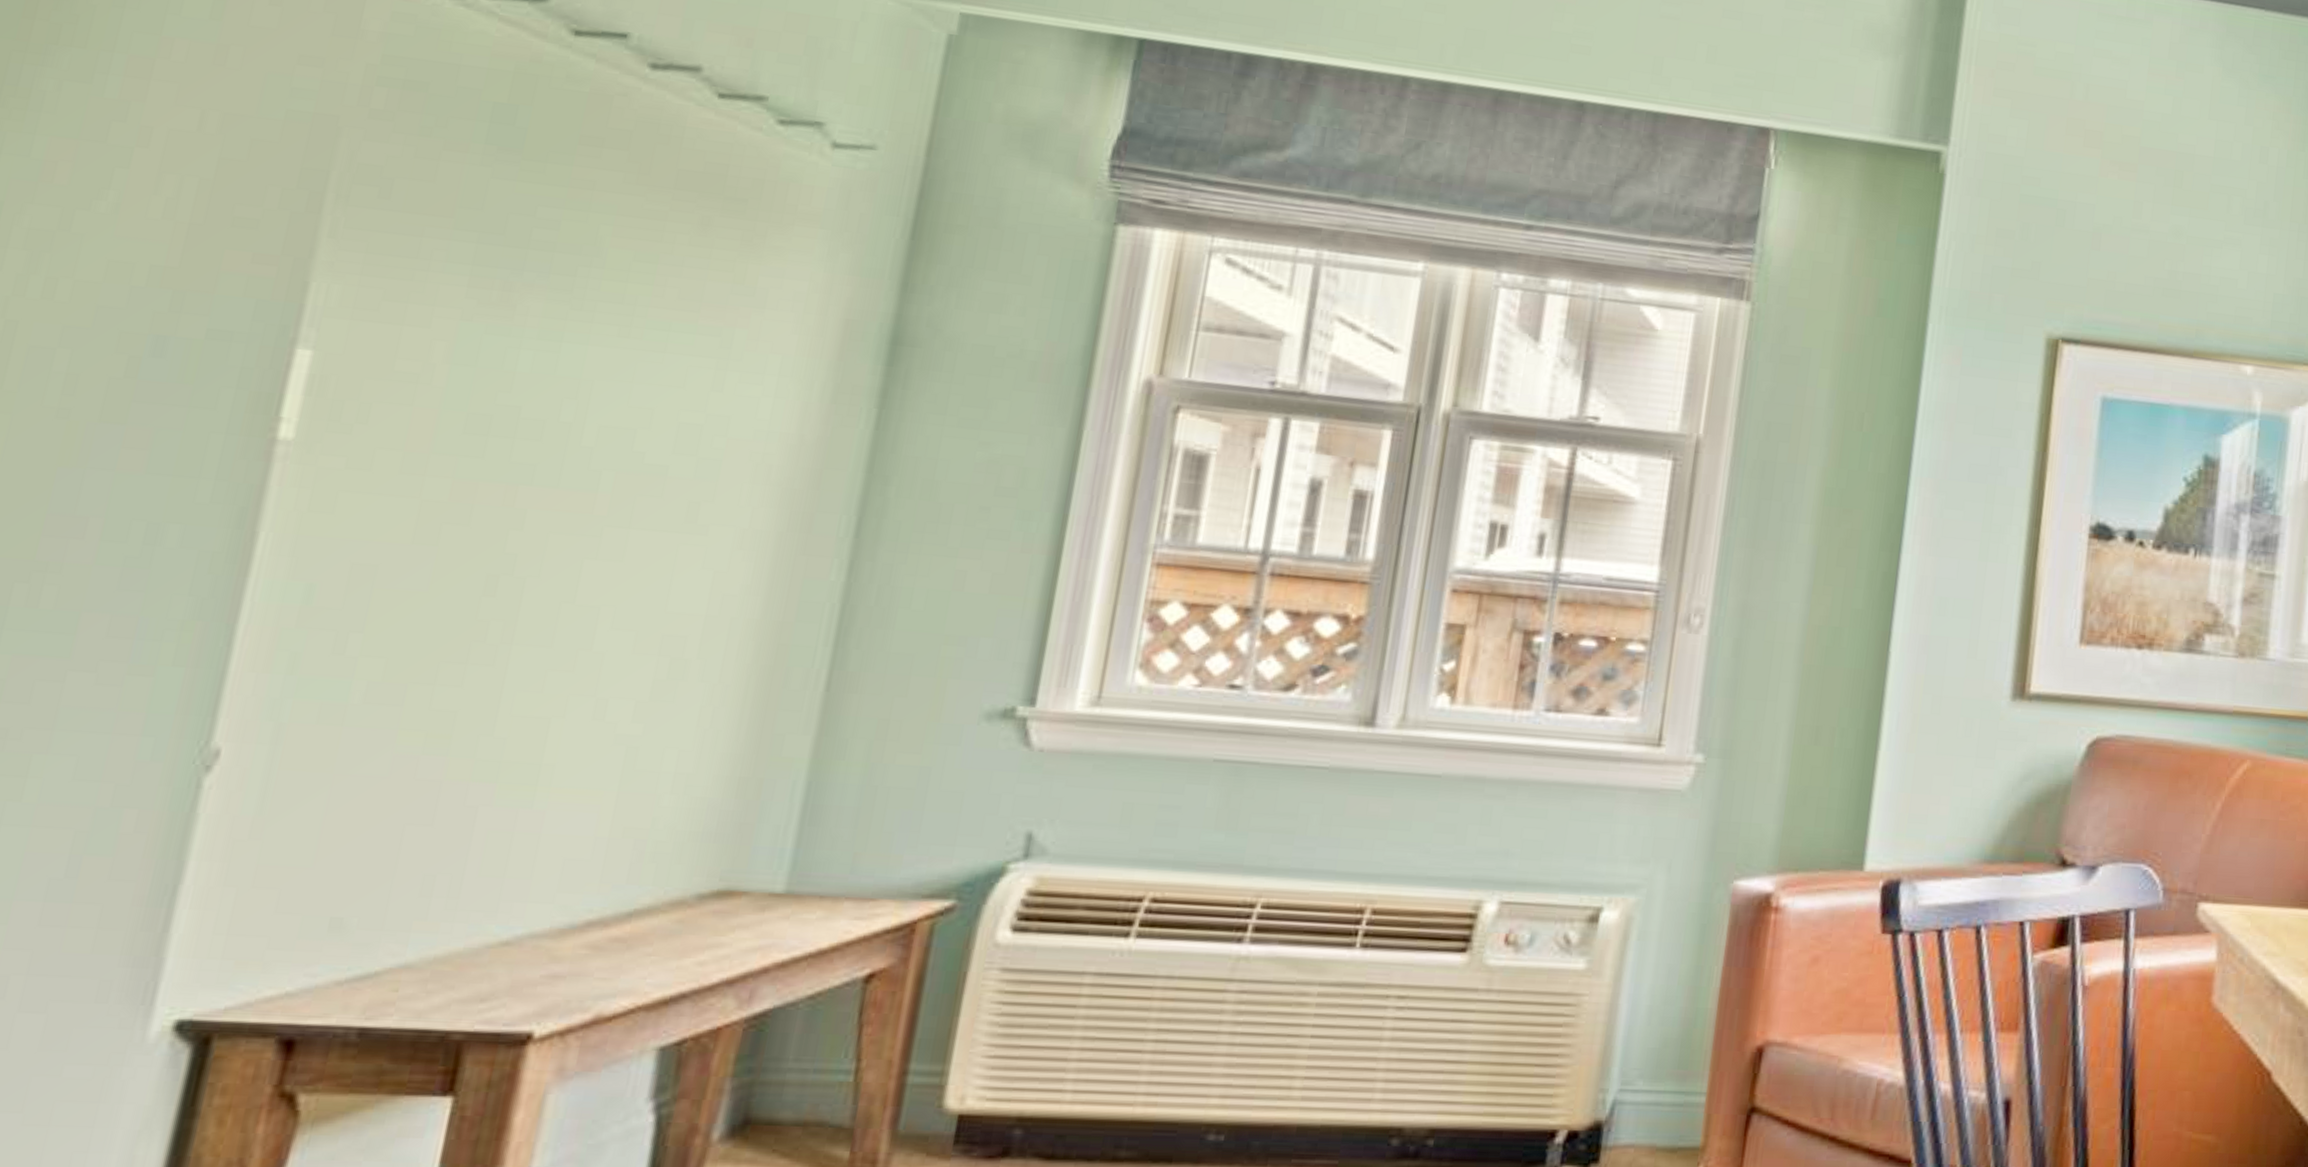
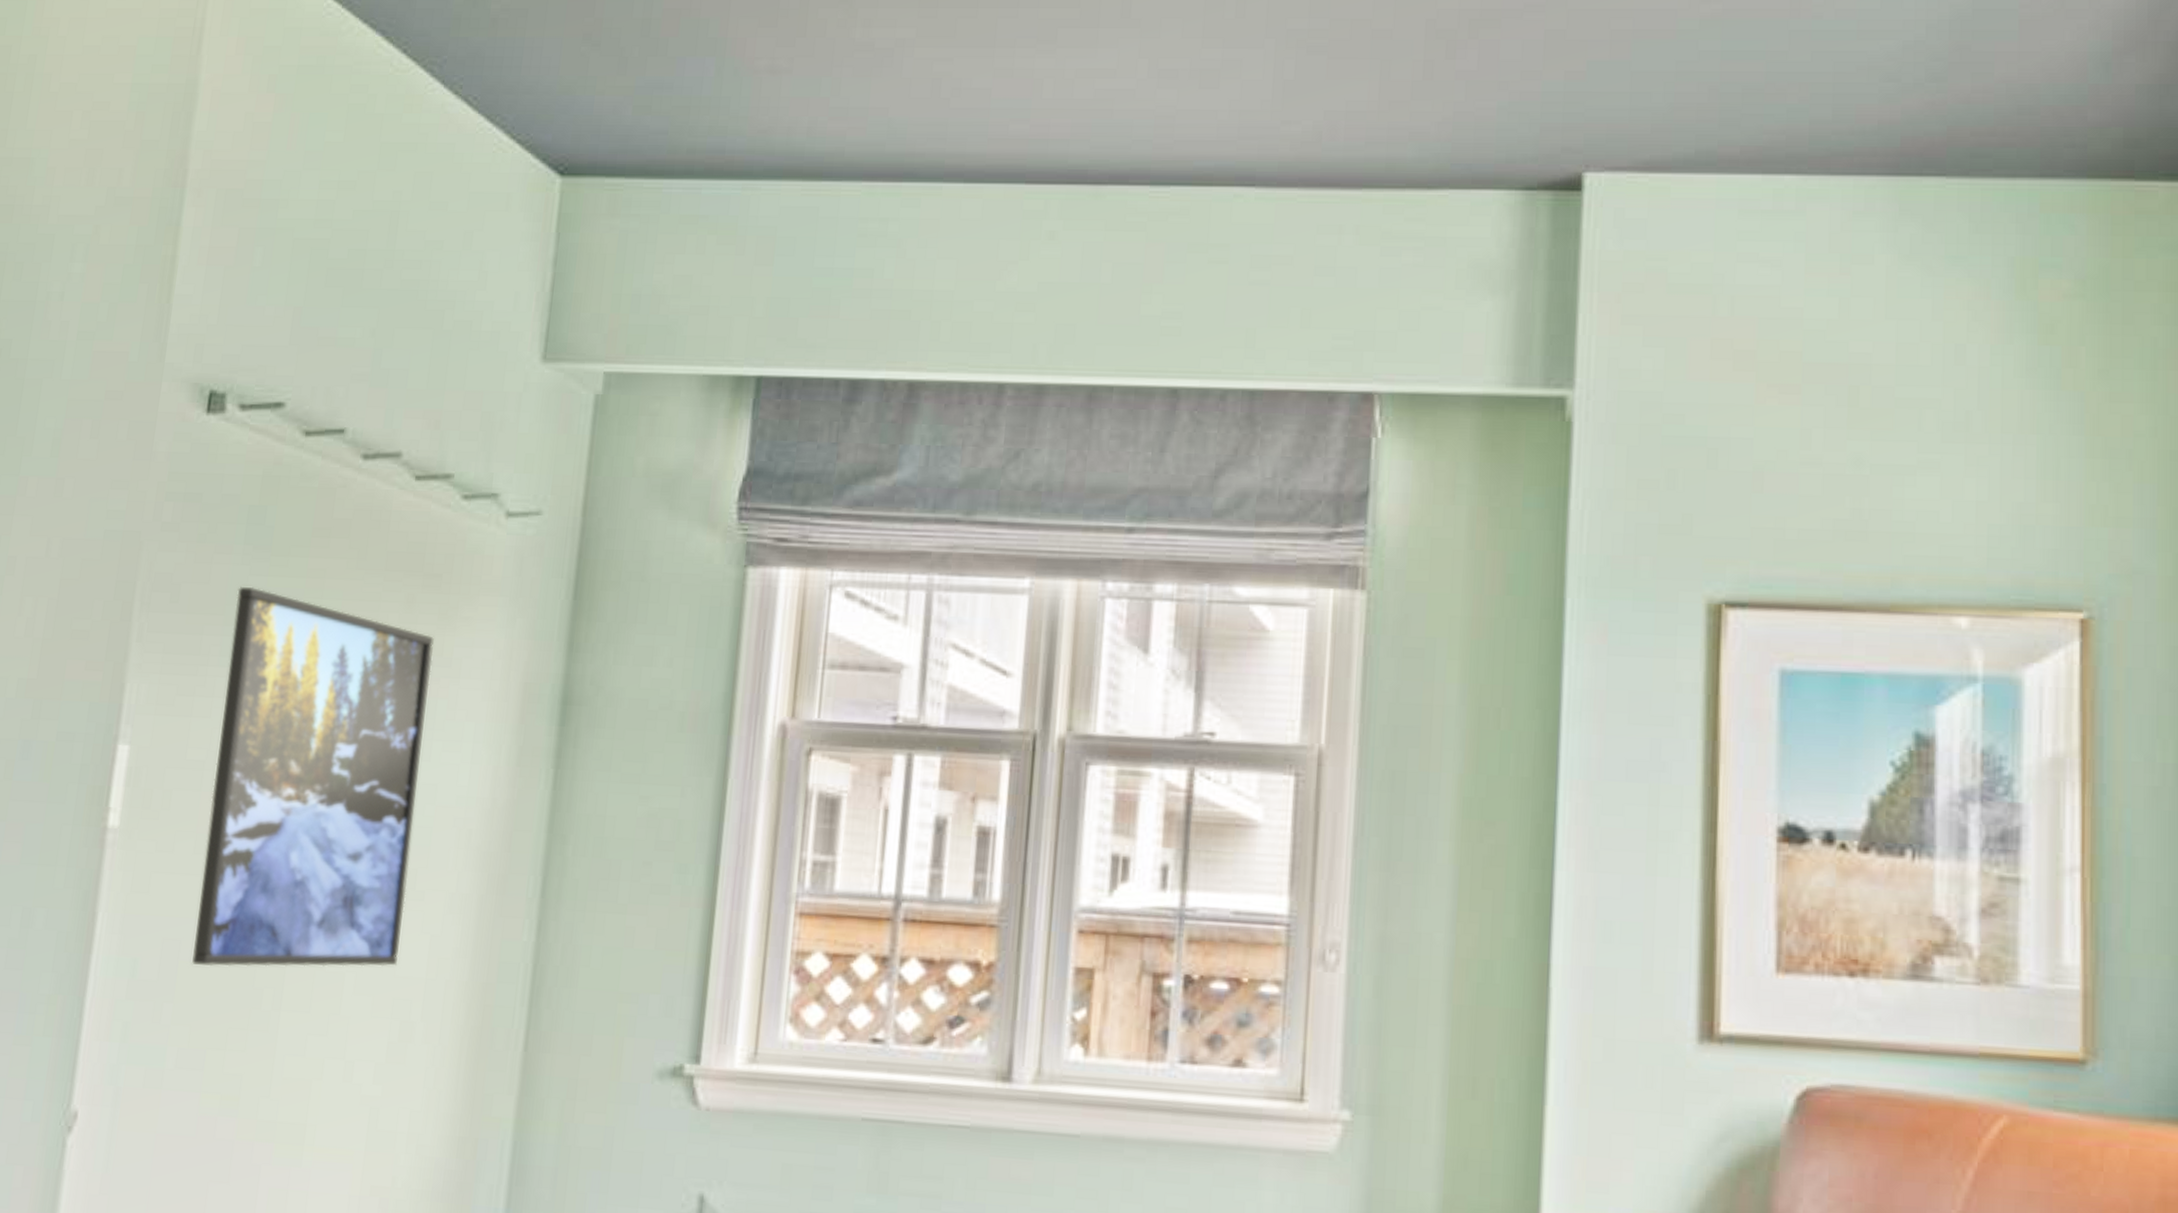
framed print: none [392,188,734,602] -> present [192,586,434,967]

